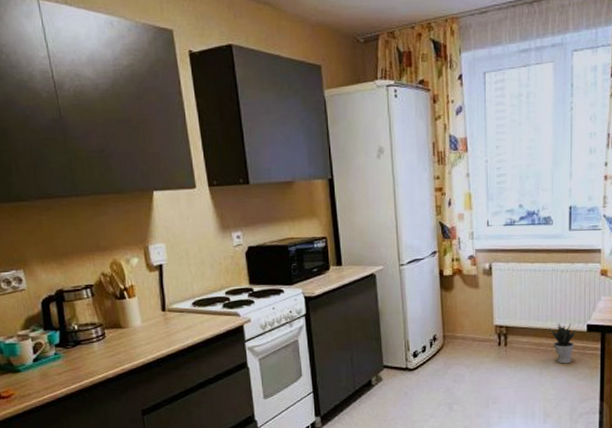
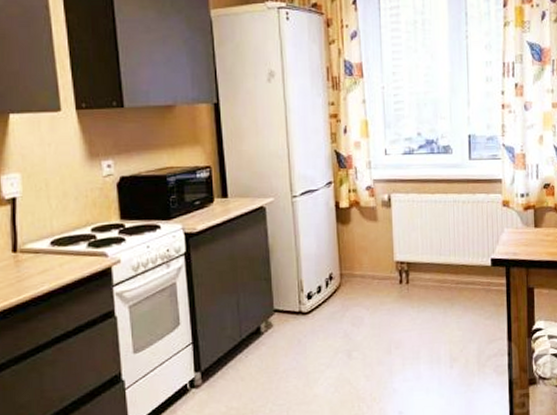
potted plant: present [549,322,578,364] -> none [452,257,482,302]

